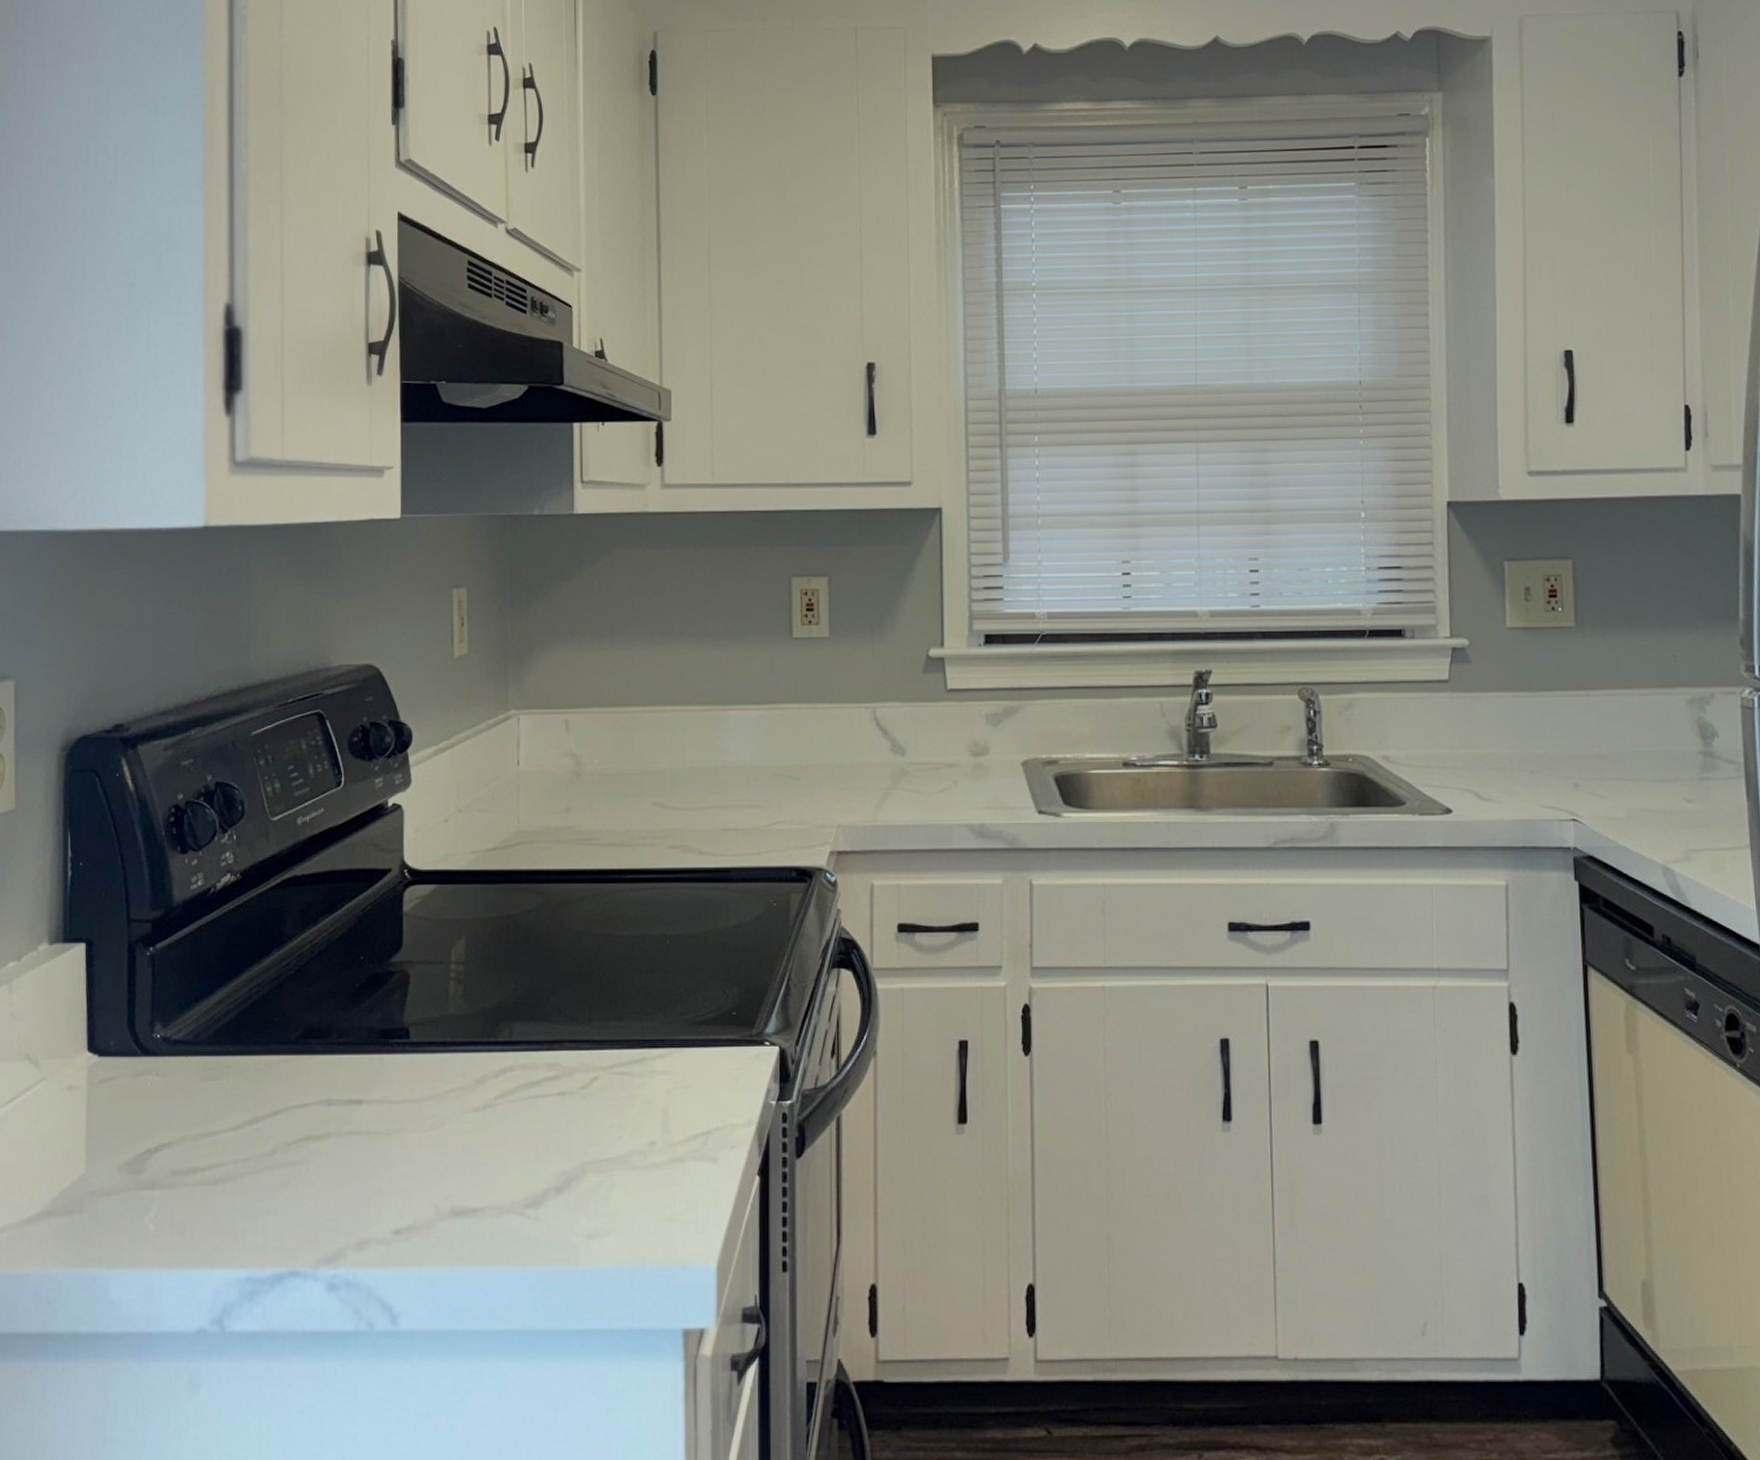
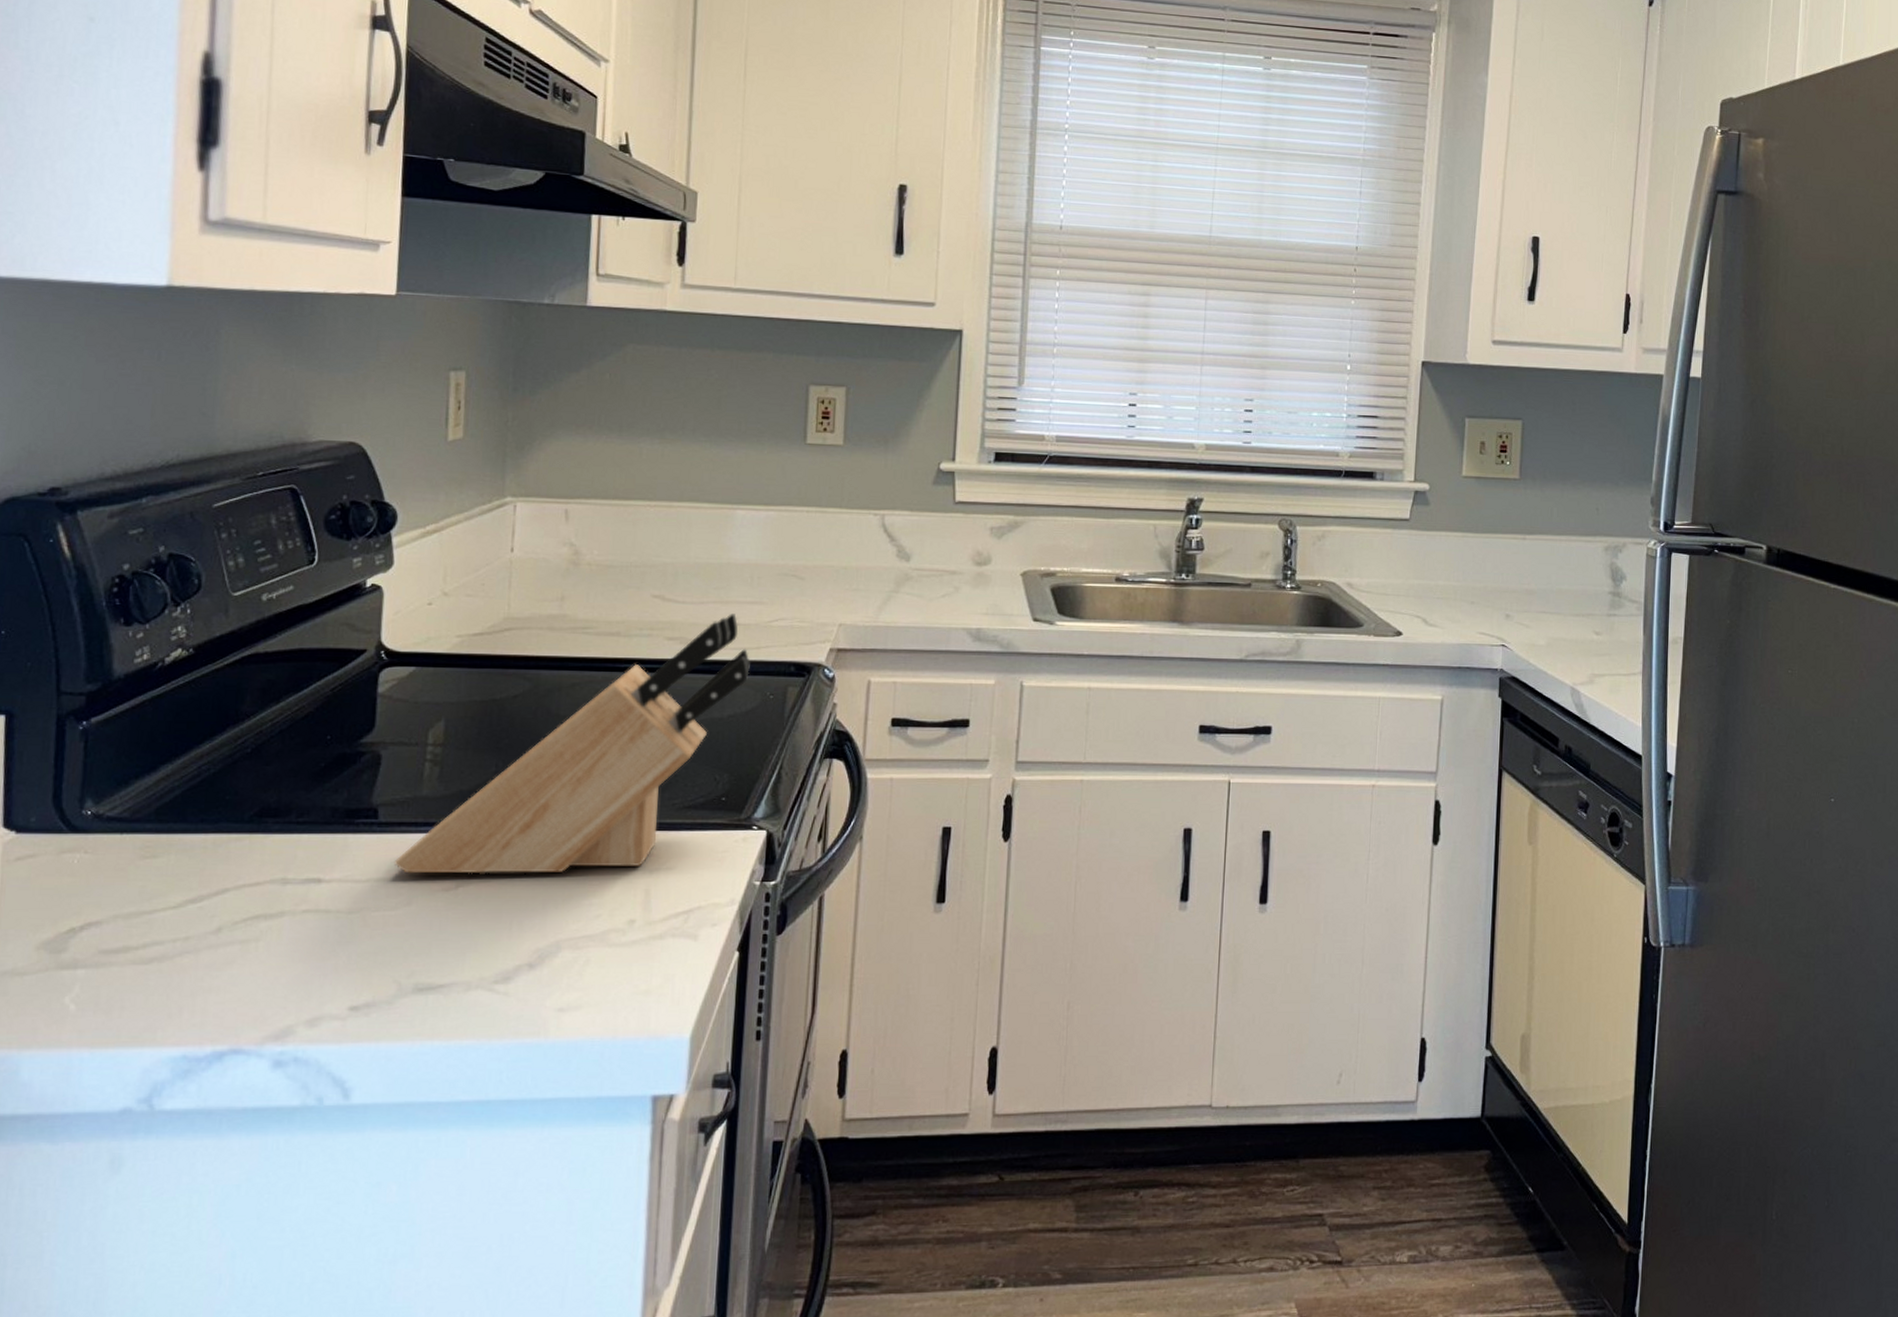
knife block: none [426,818,752,1095] -> present [394,613,750,874]

